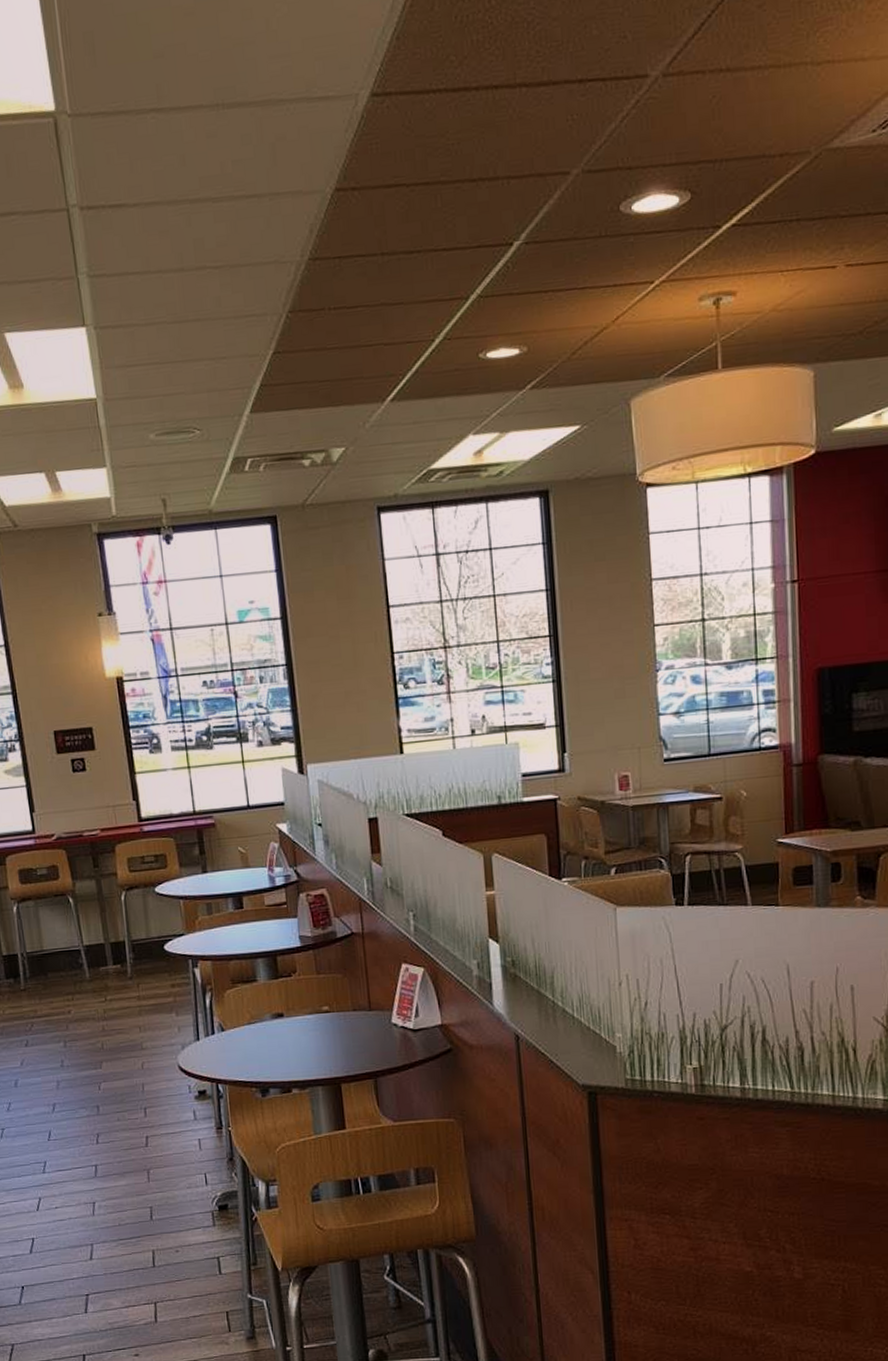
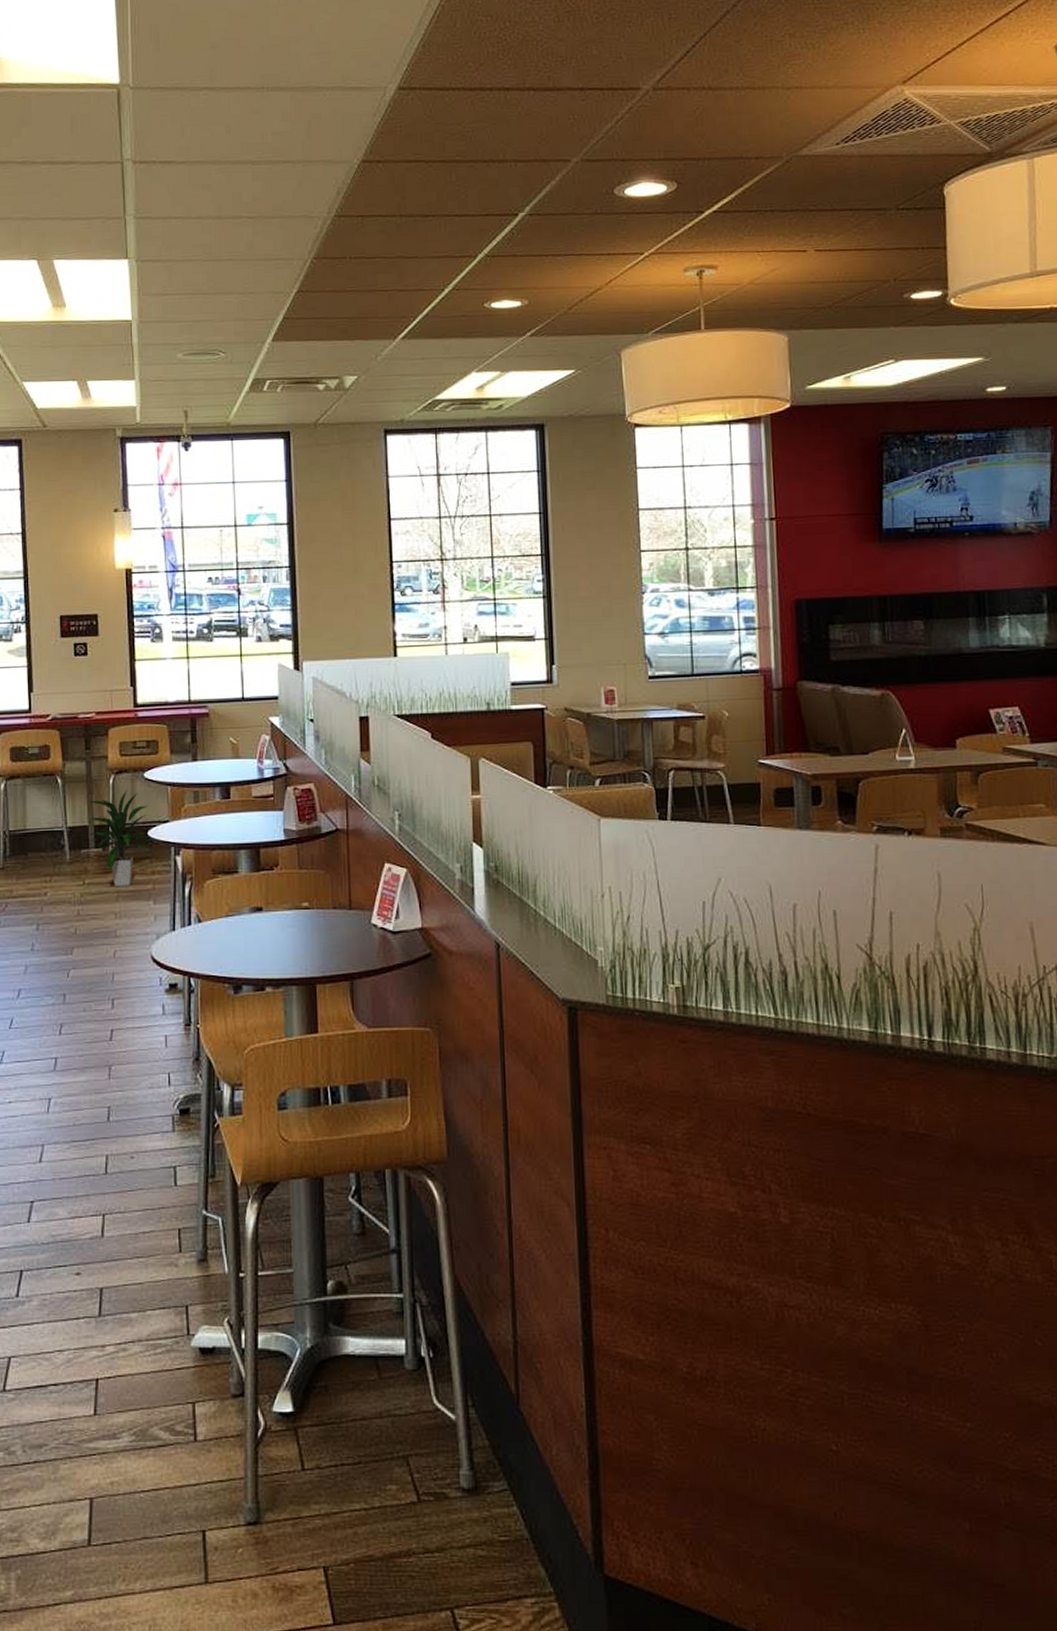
indoor plant: none [99,905,173,1001] -> present [85,789,156,886]

